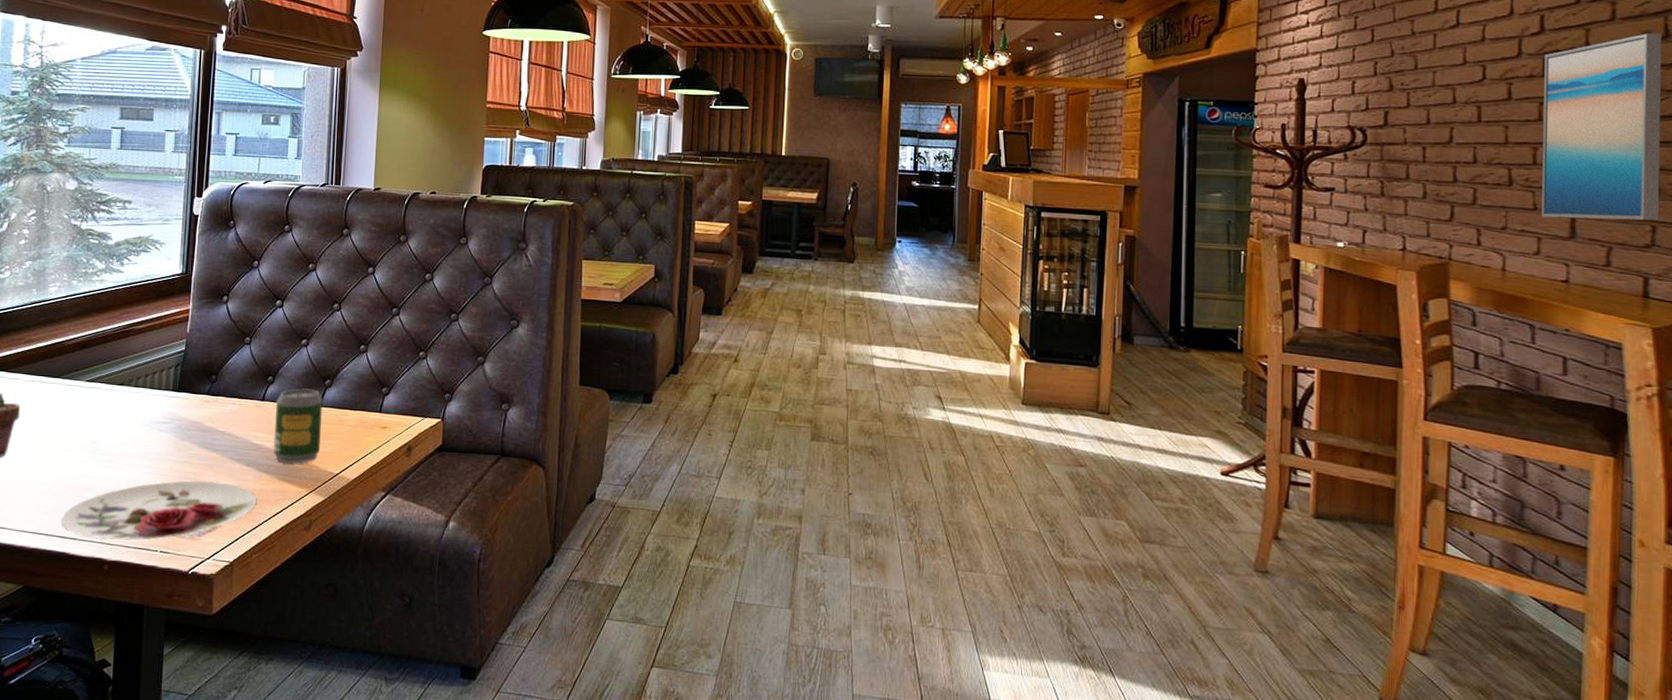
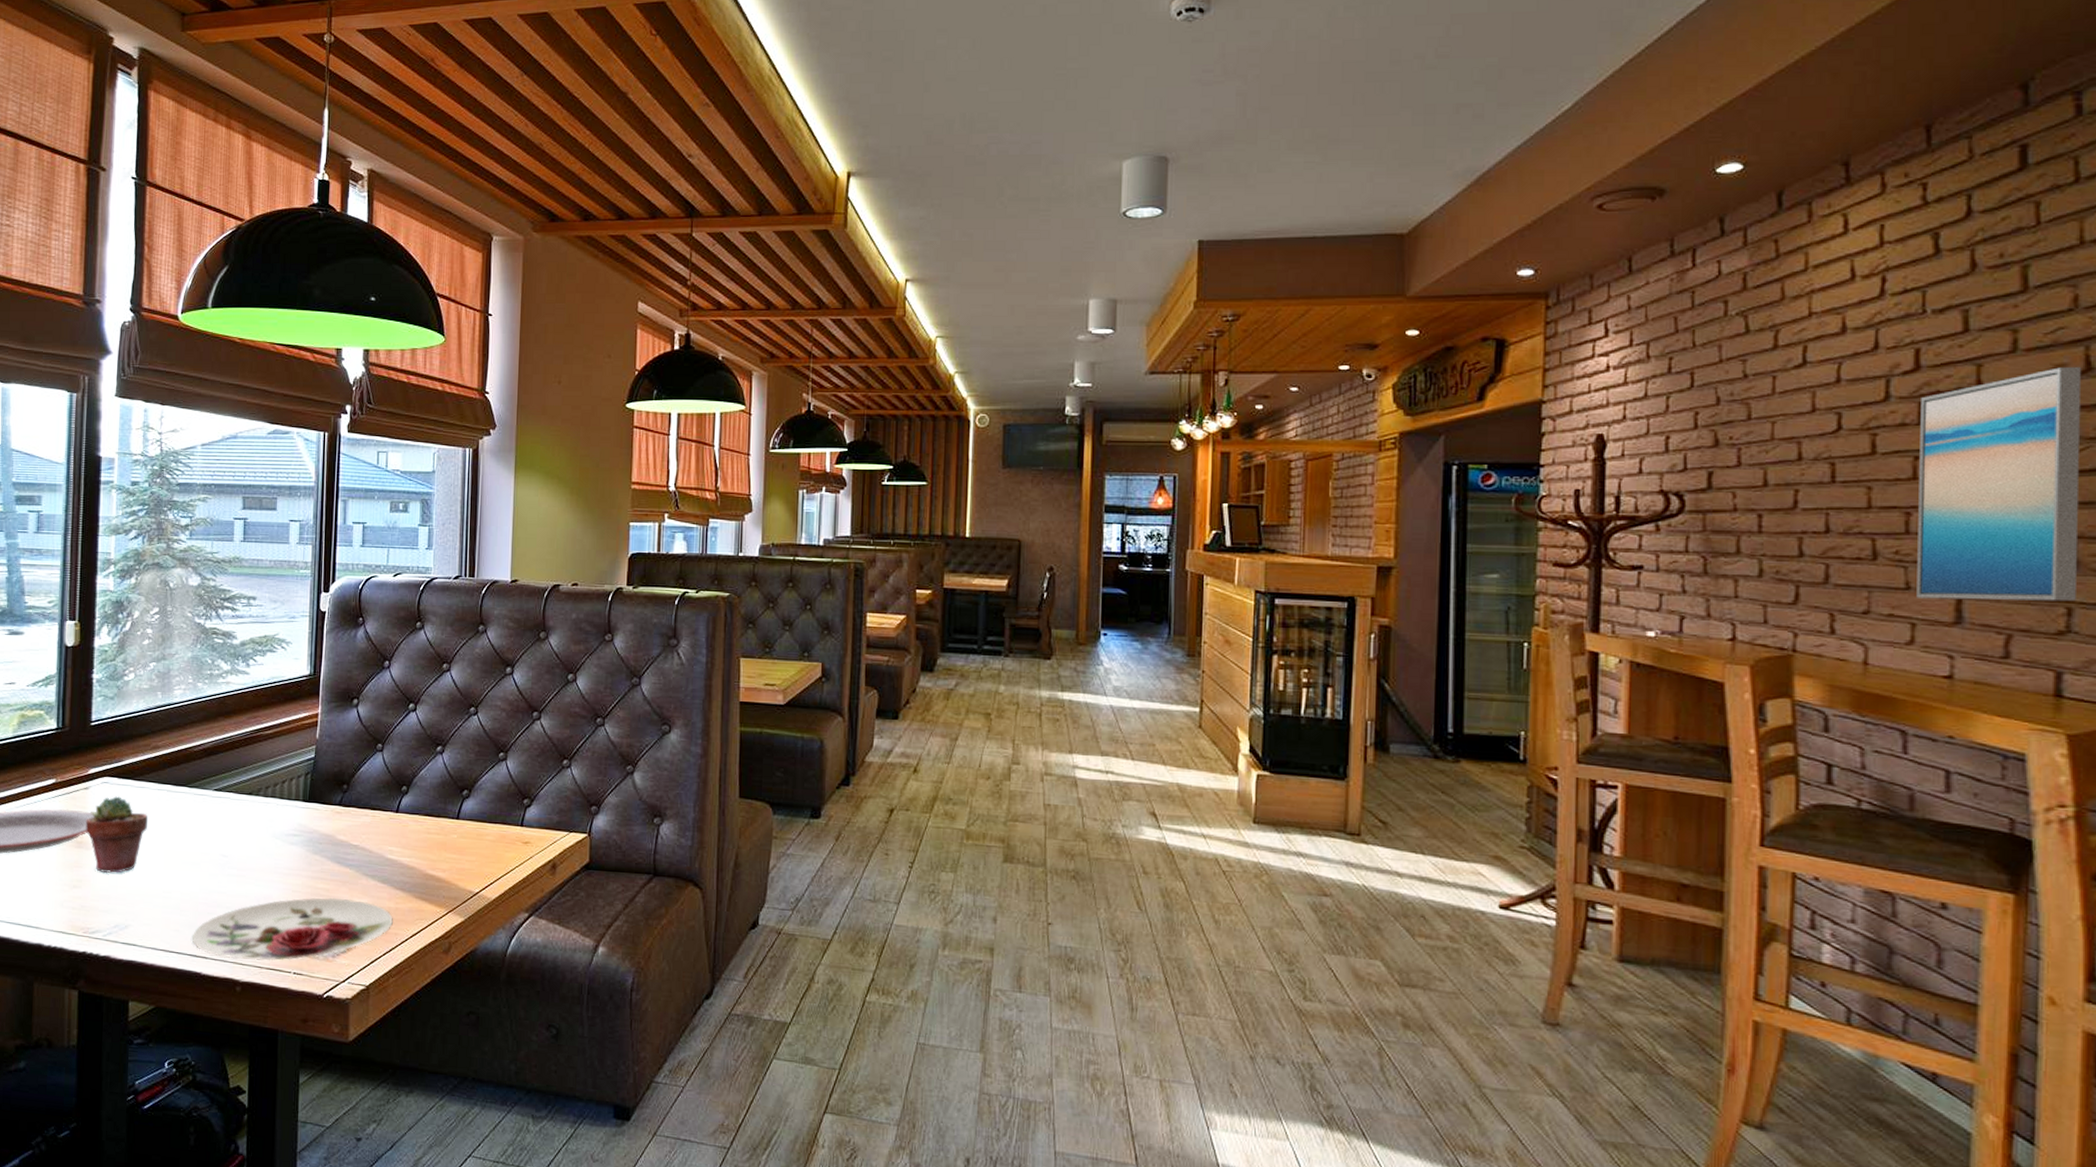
soda can: present [273,388,324,464] -> none [409,799,461,882]

